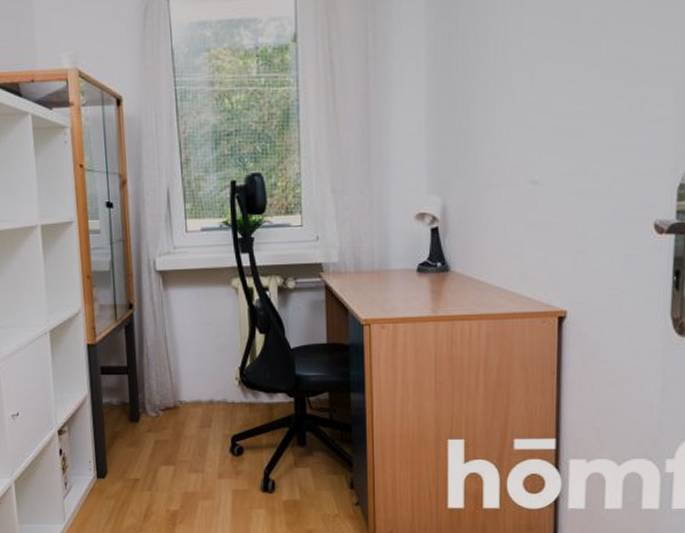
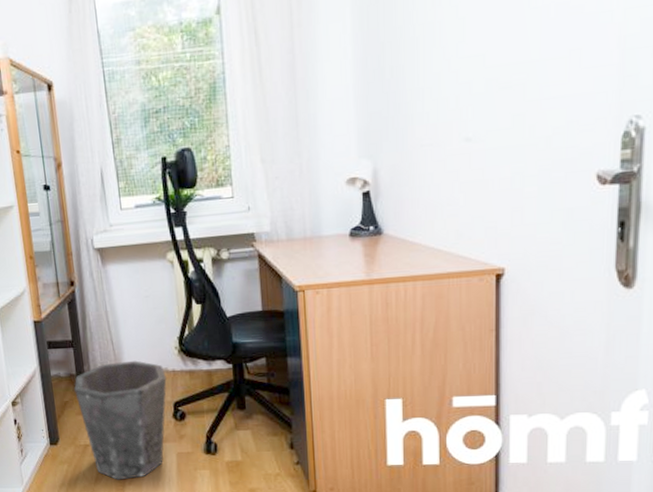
waste bin: none [127,390,225,518] -> present [74,360,167,480]

